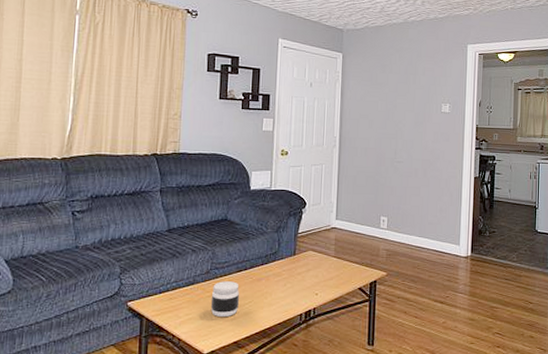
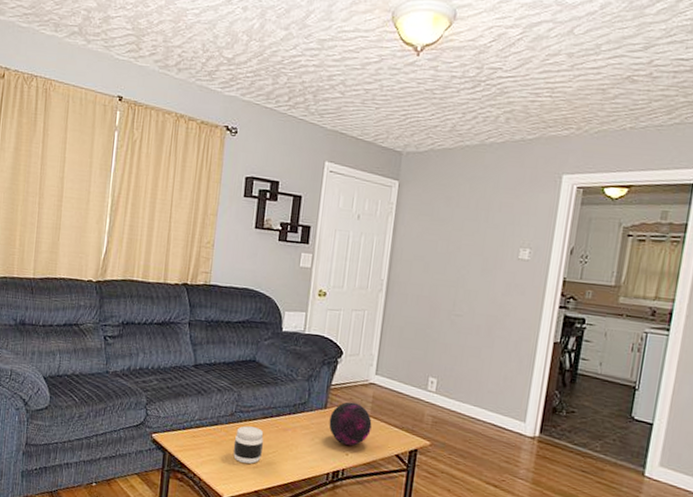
decorative orb: none [298,246,336,285] -> present [329,401,372,446]

